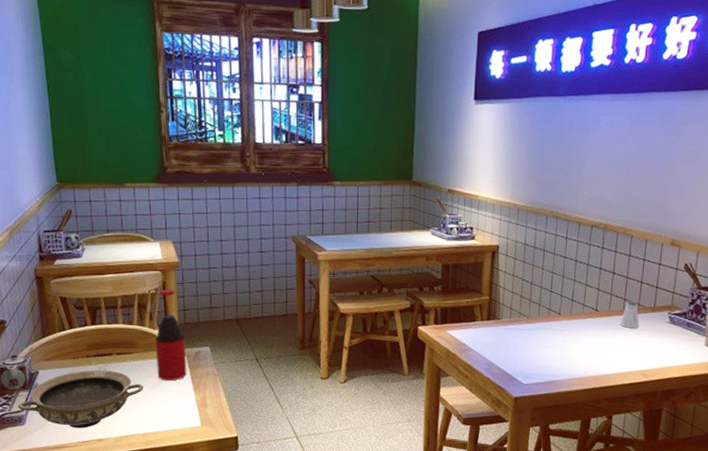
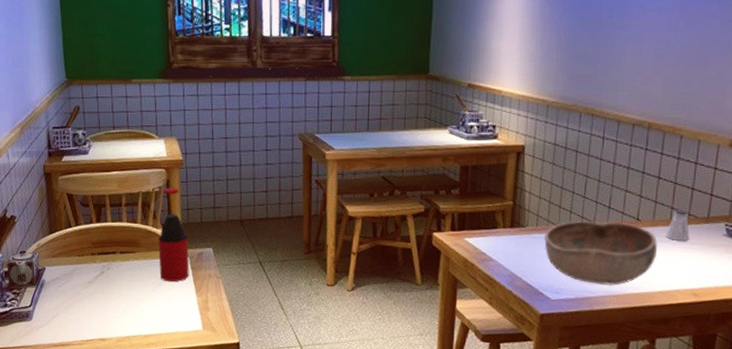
ceramic bowl: present [18,370,143,428] -> none [26,268,146,327]
bowl: none [517,312,613,369] -> present [544,220,657,285]

